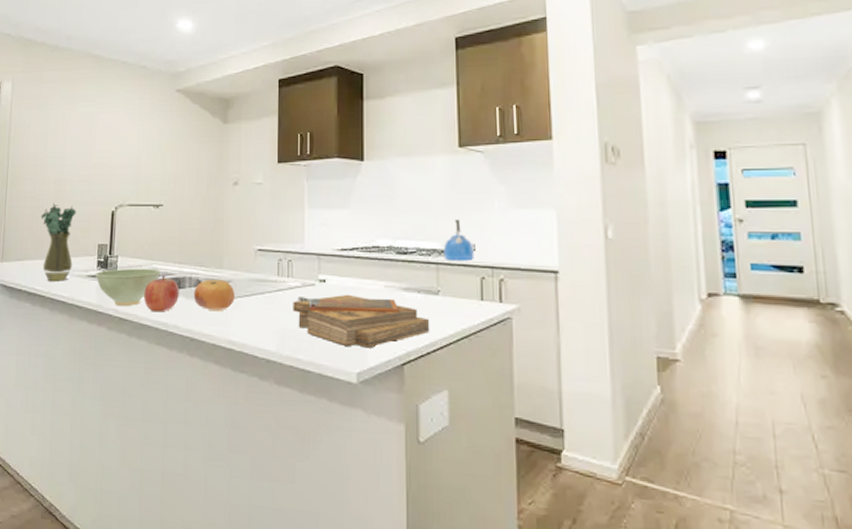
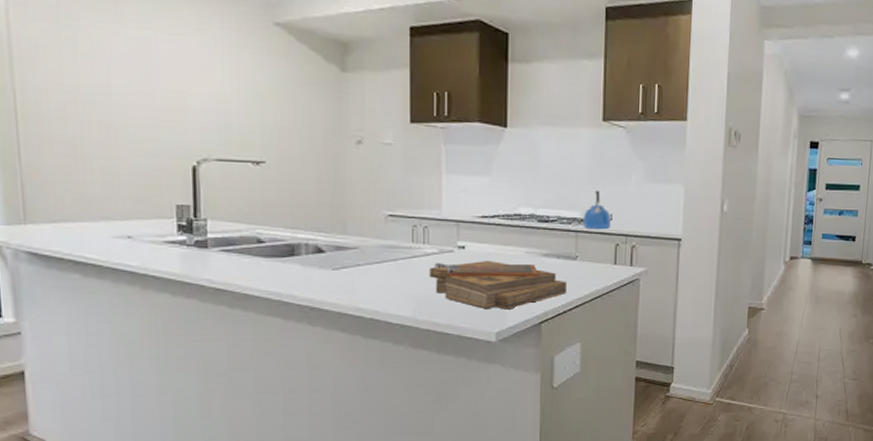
vase: present [41,202,76,281] -> none [82,151,140,248]
bowl: present [95,268,162,307] -> none [175,233,269,276]
fruit: present [144,276,180,312] -> none [247,242,295,281]
fruit: present [193,280,235,312] -> none [311,246,363,279]

